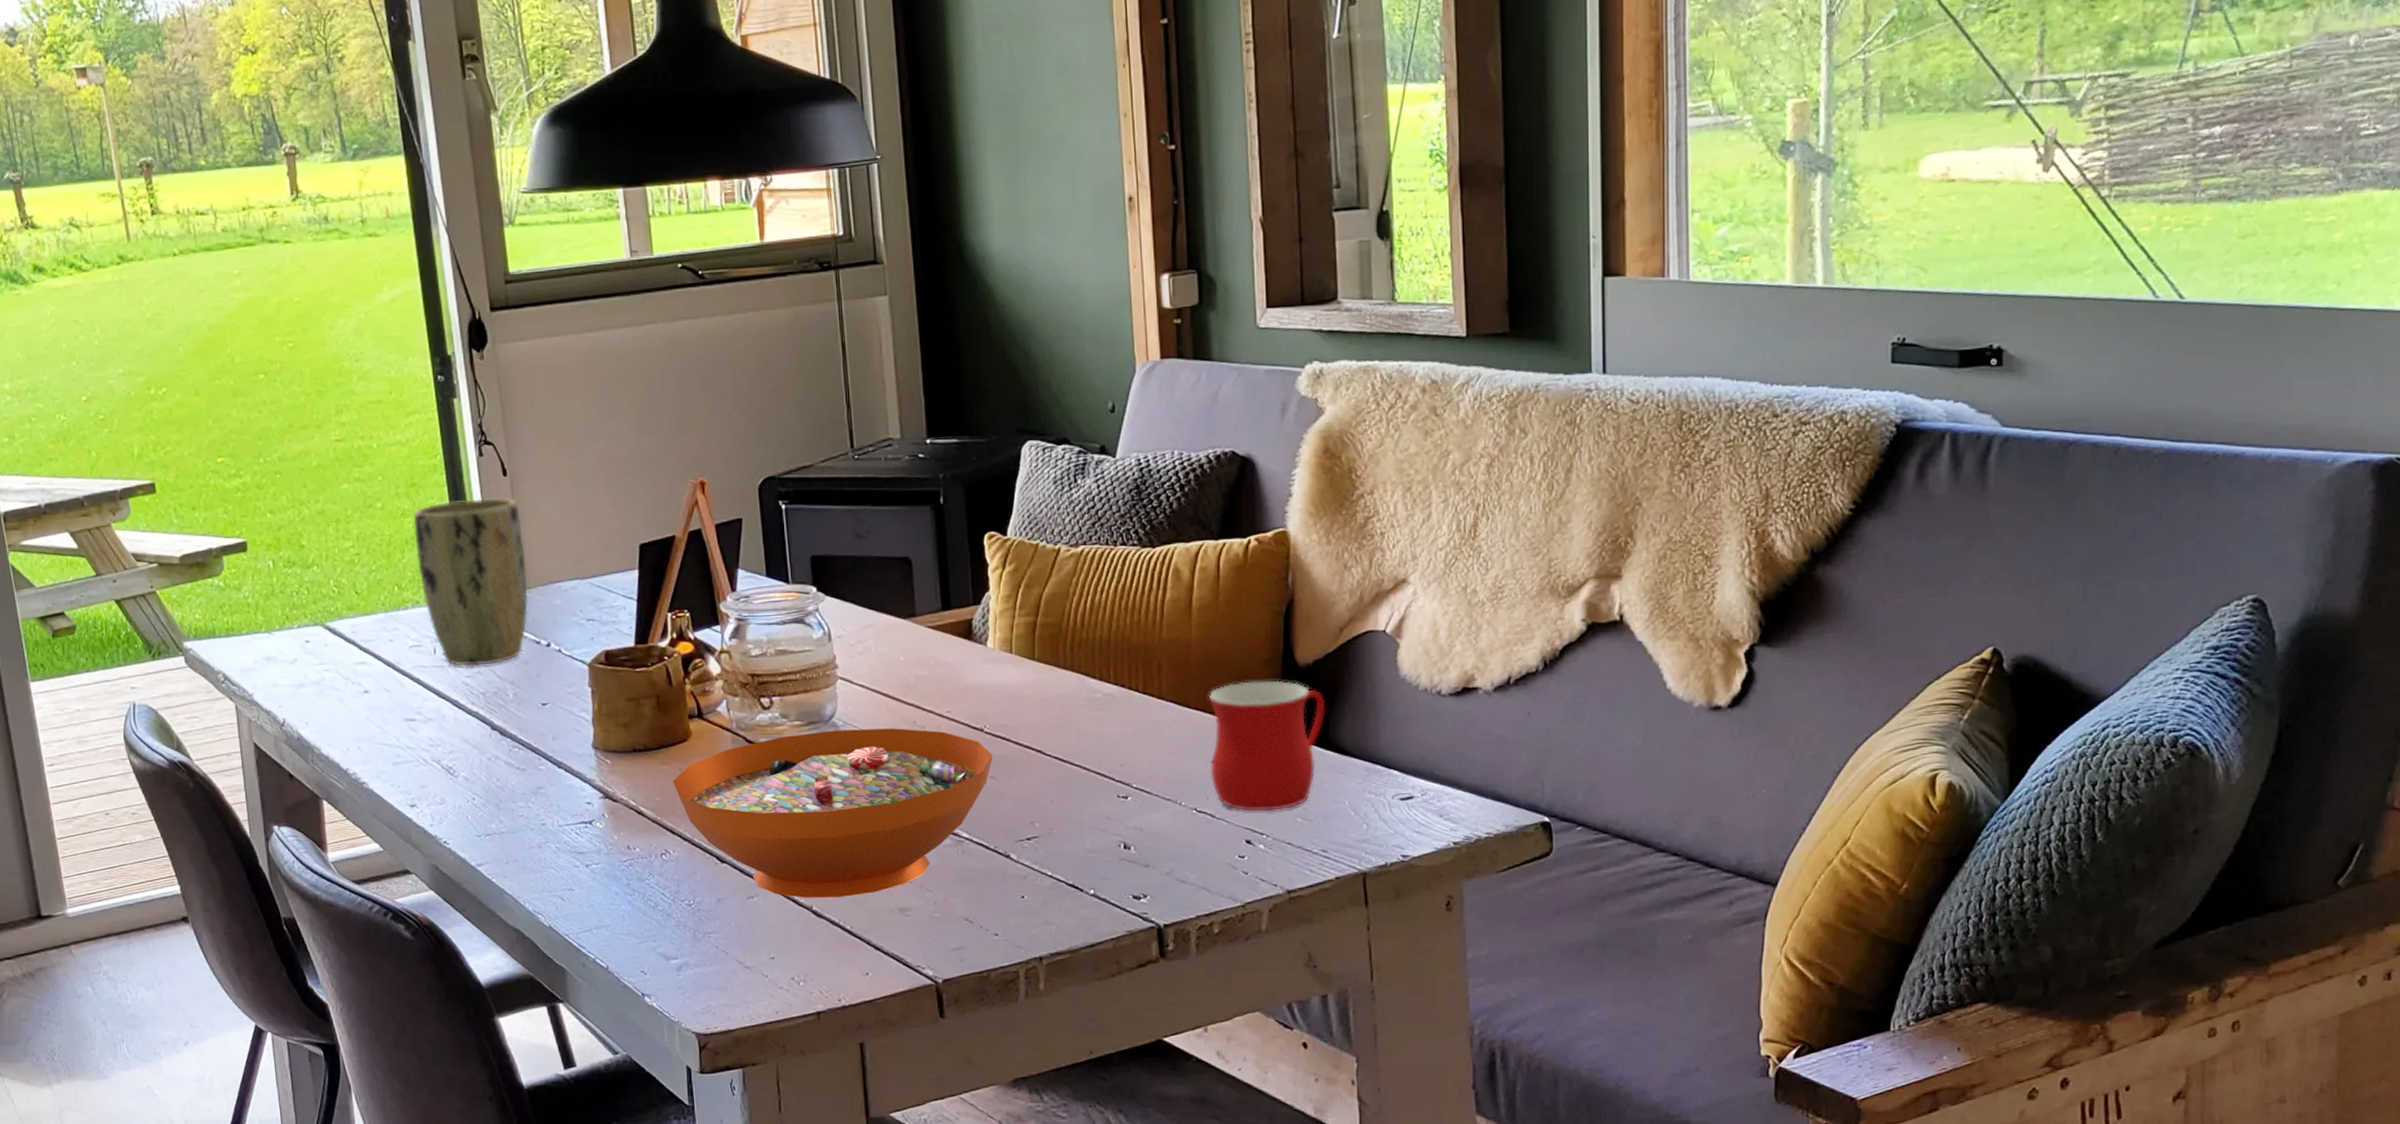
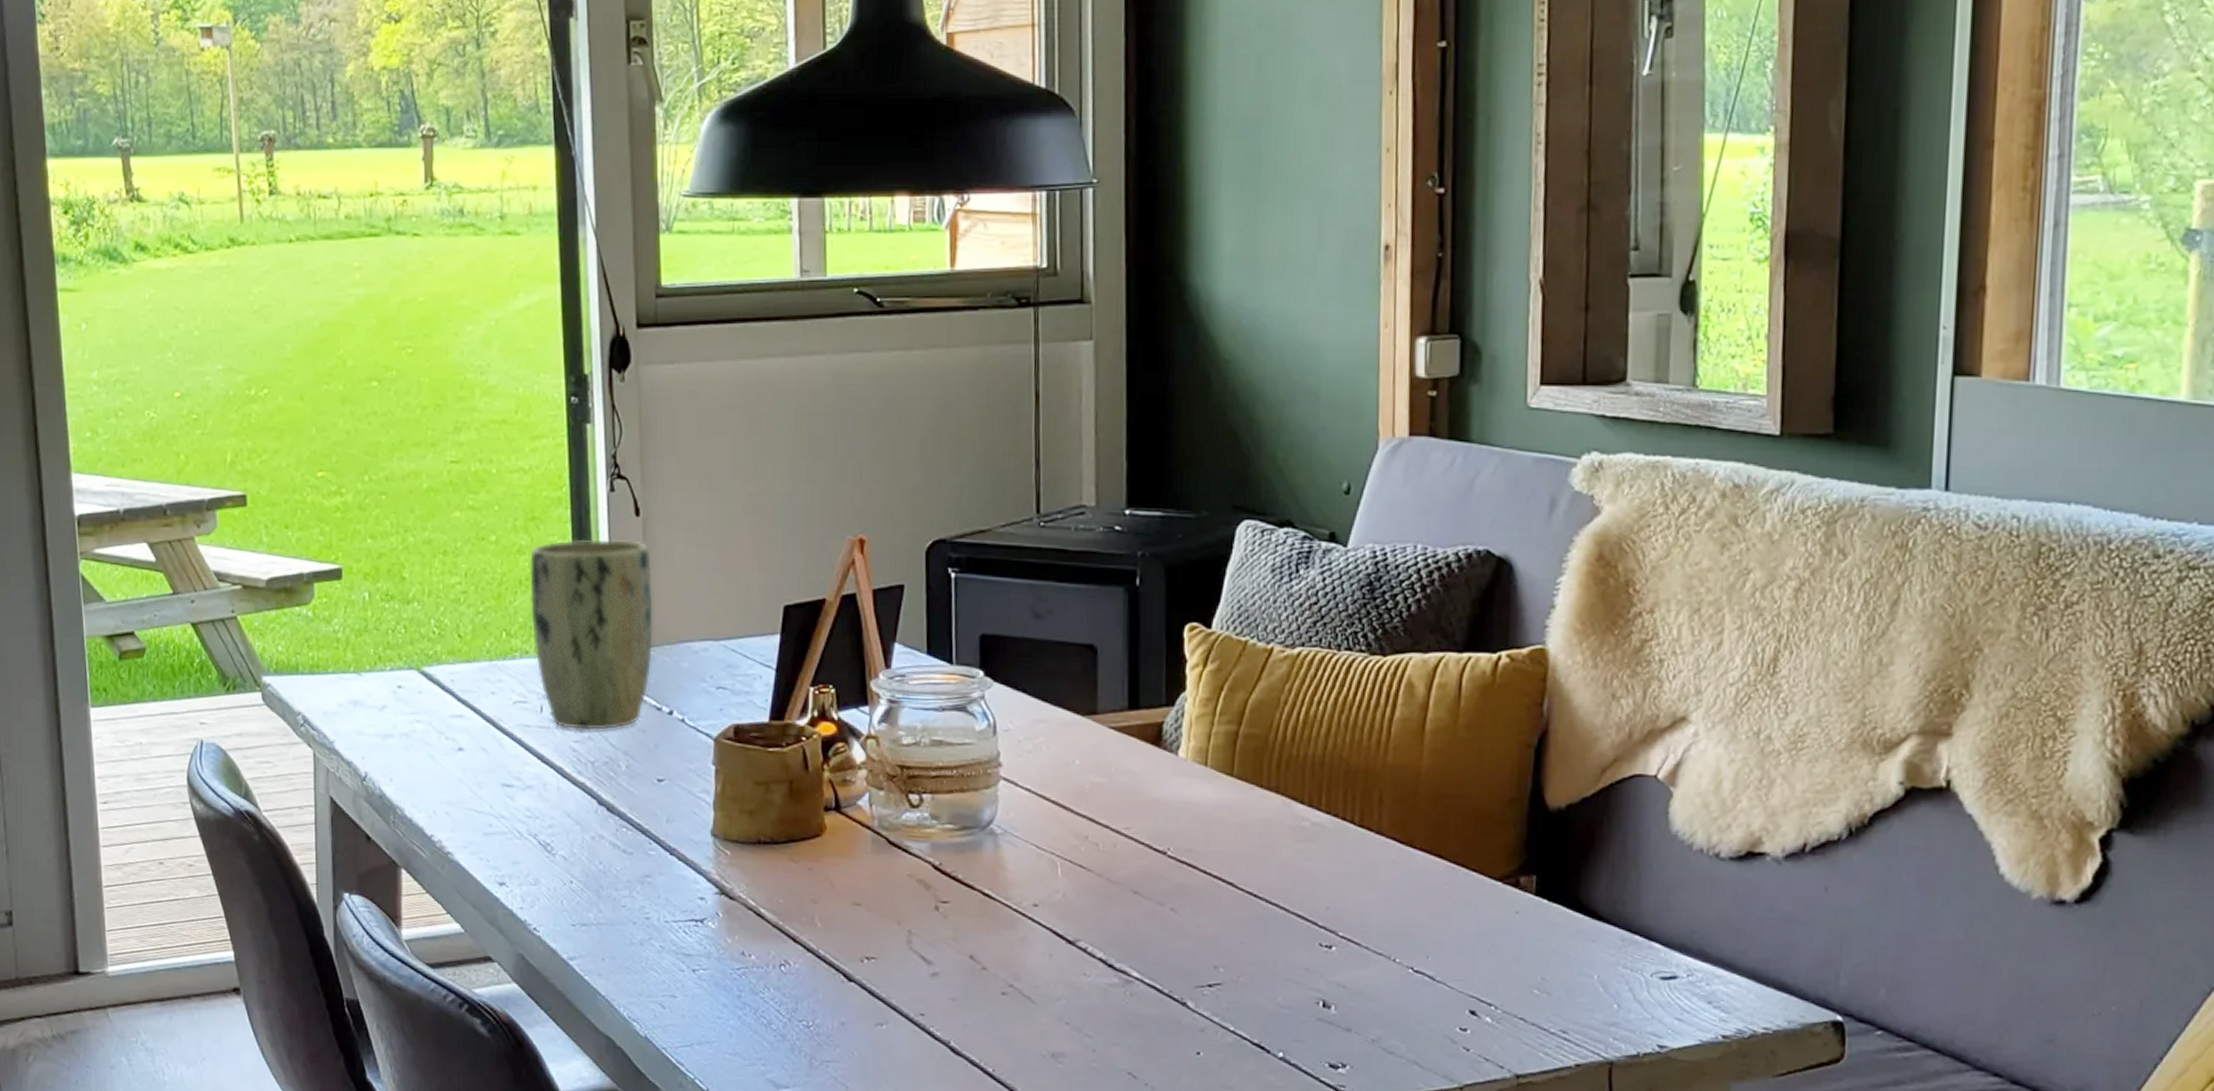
decorative bowl: present [672,728,993,898] -> none [799,838,1175,1034]
mug: present [1208,680,1326,812] -> none [1432,822,1578,980]

